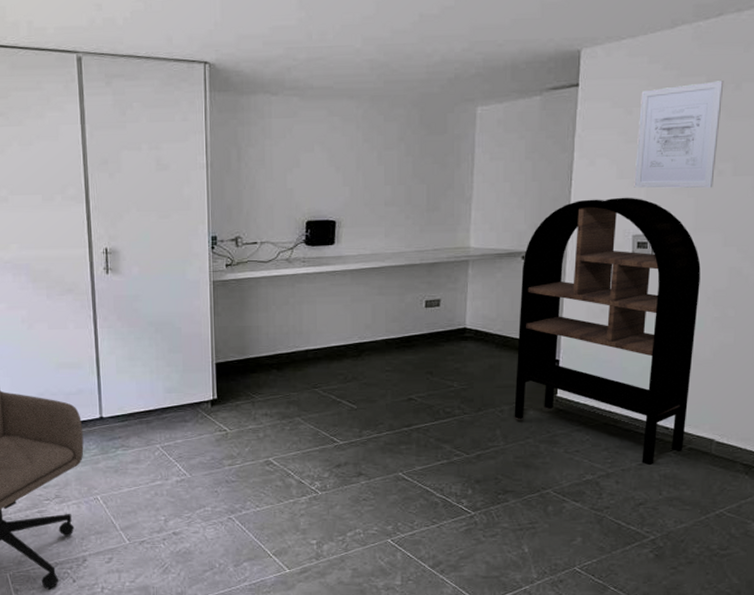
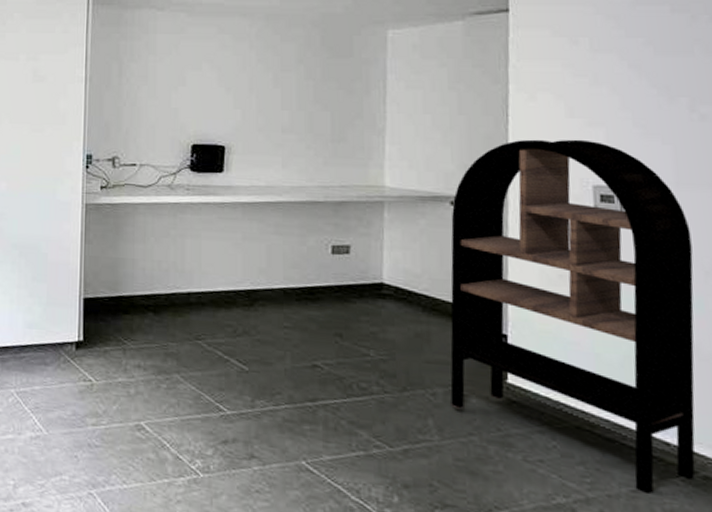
wall art: present [634,81,724,189] -> none [587,11,696,135]

